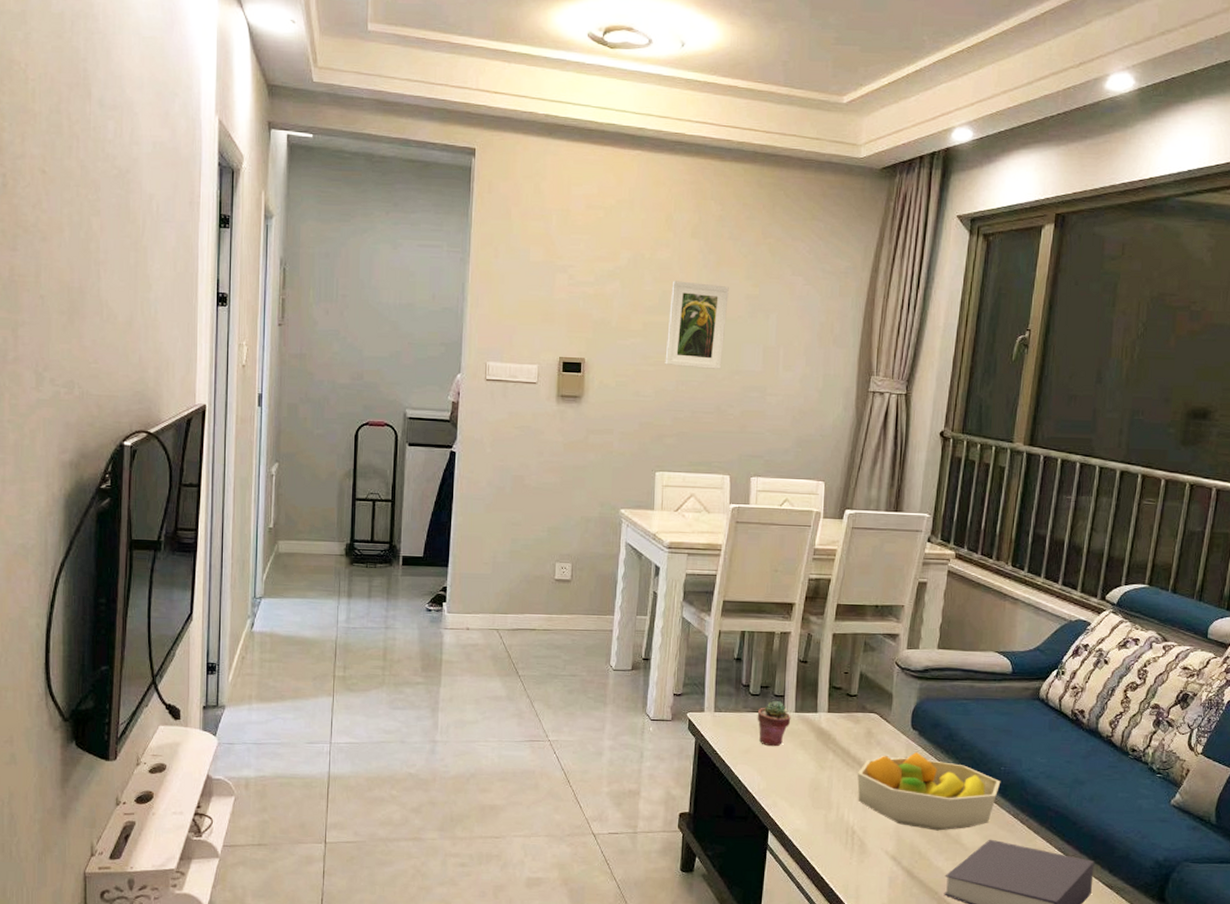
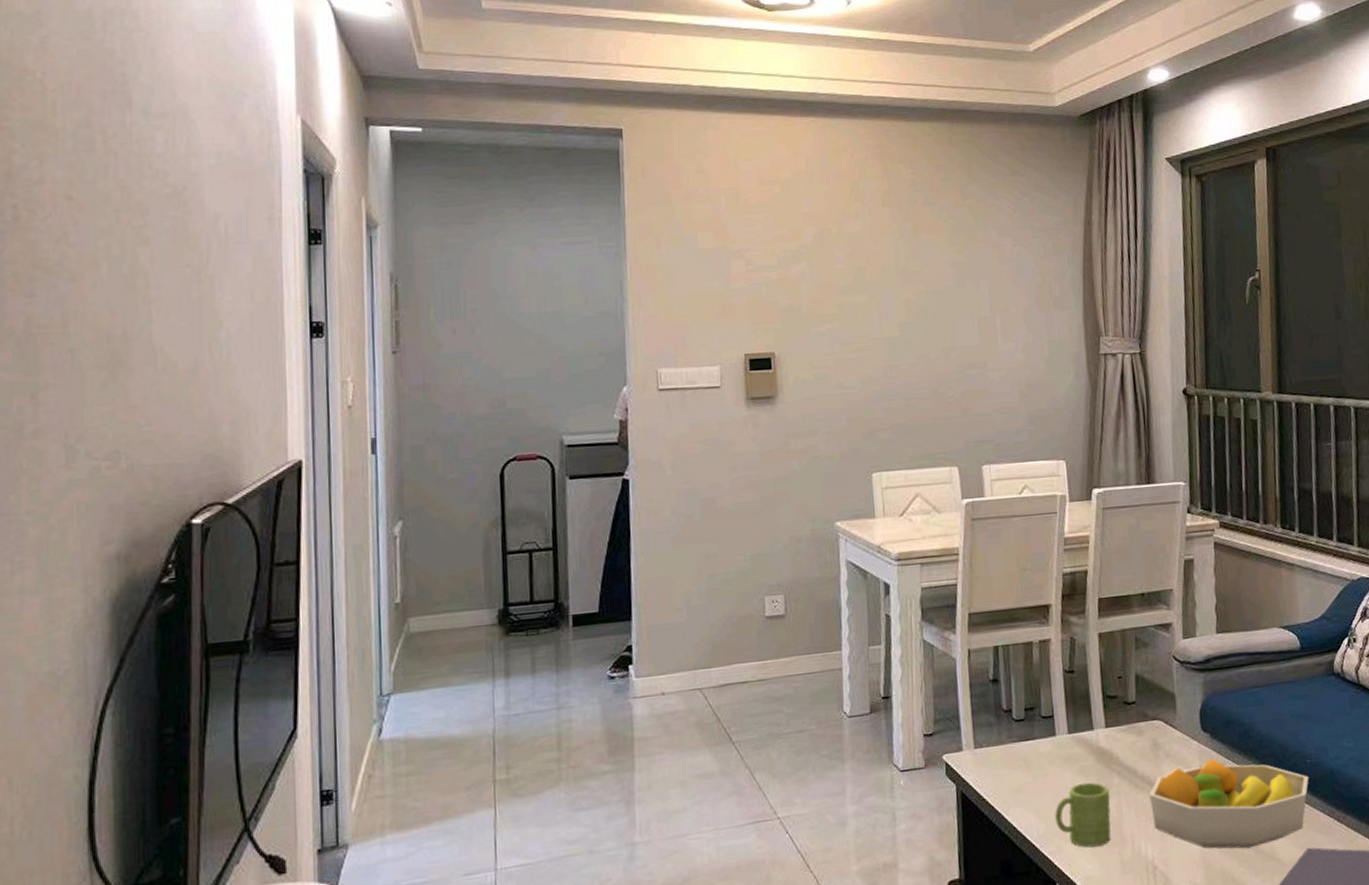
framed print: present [665,280,729,369] -> none [866,254,934,350]
potted succulent: present [757,701,791,747] -> none [1024,723,1065,780]
mug: none [775,754,824,807] -> present [1055,782,1111,848]

